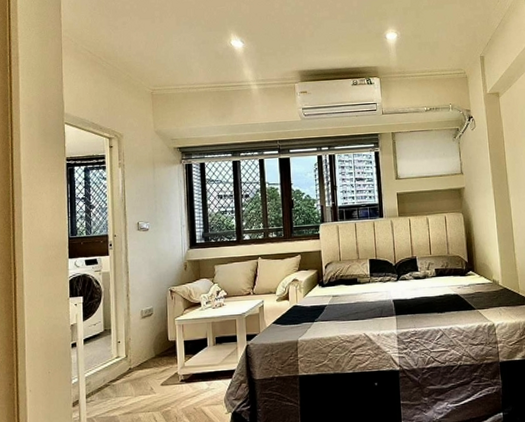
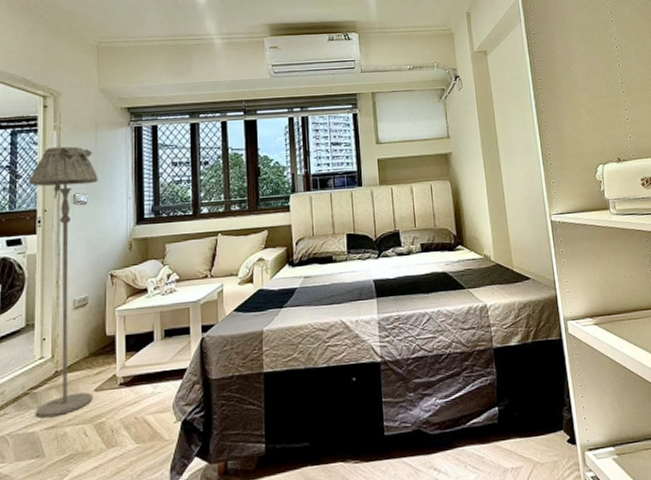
floor lamp: none [101,181,160,406] -> present [30,146,98,419]

